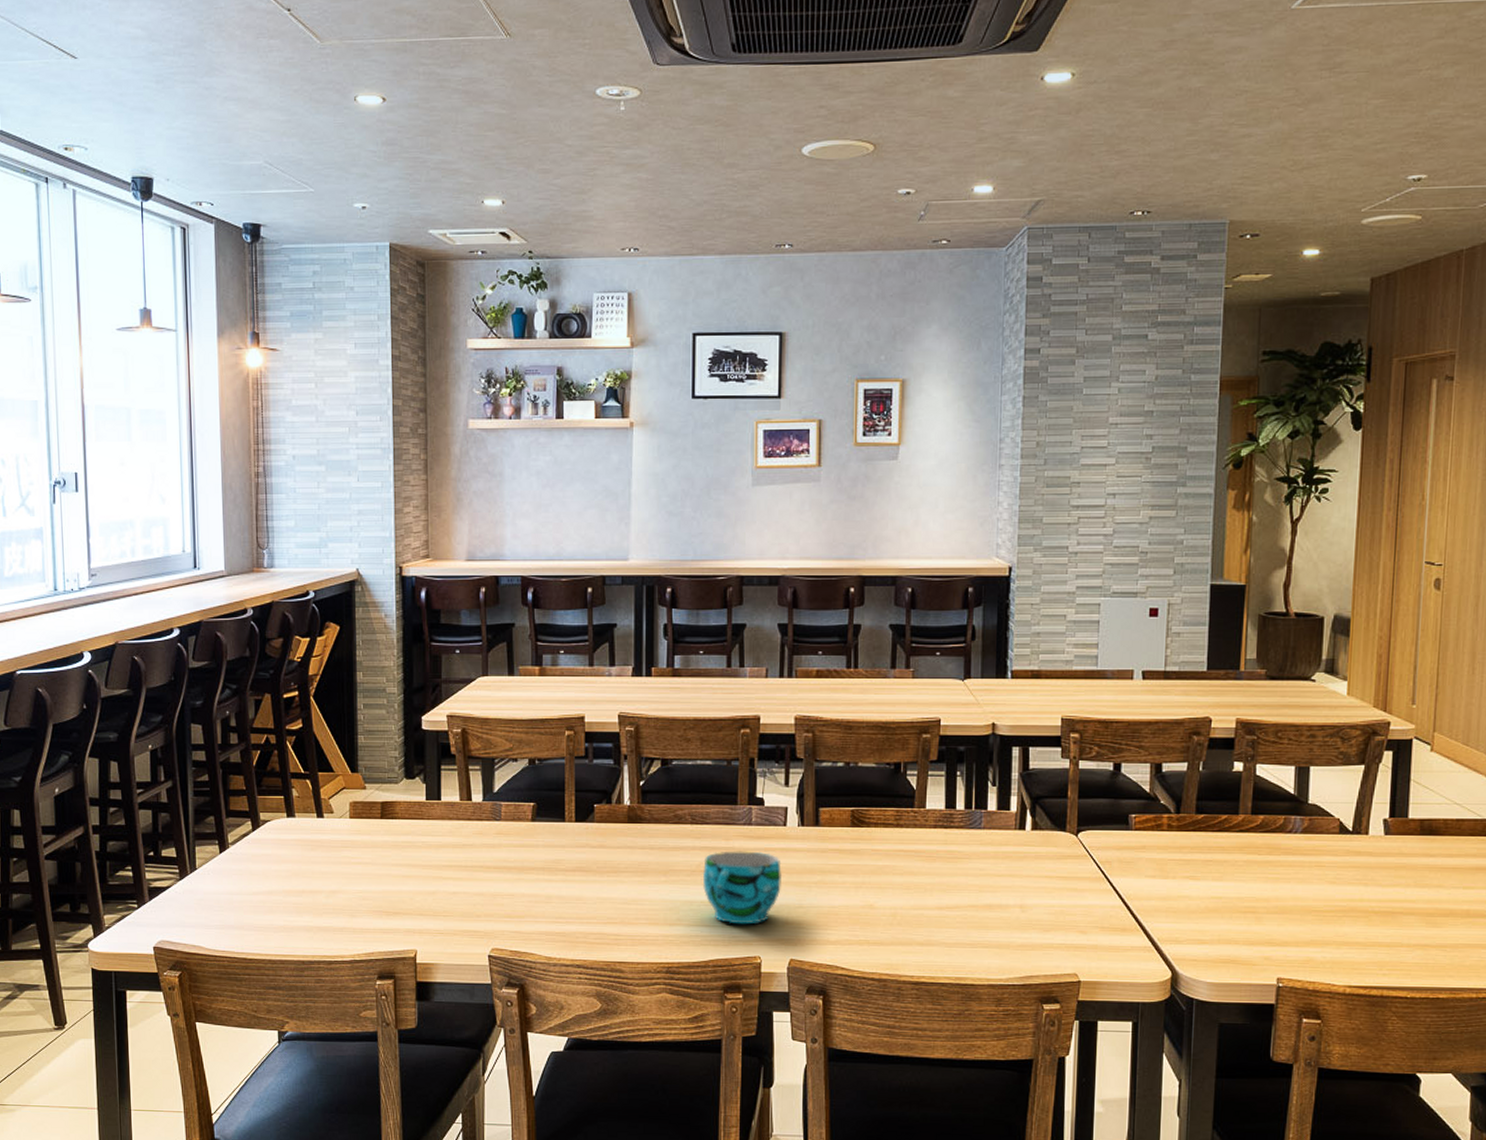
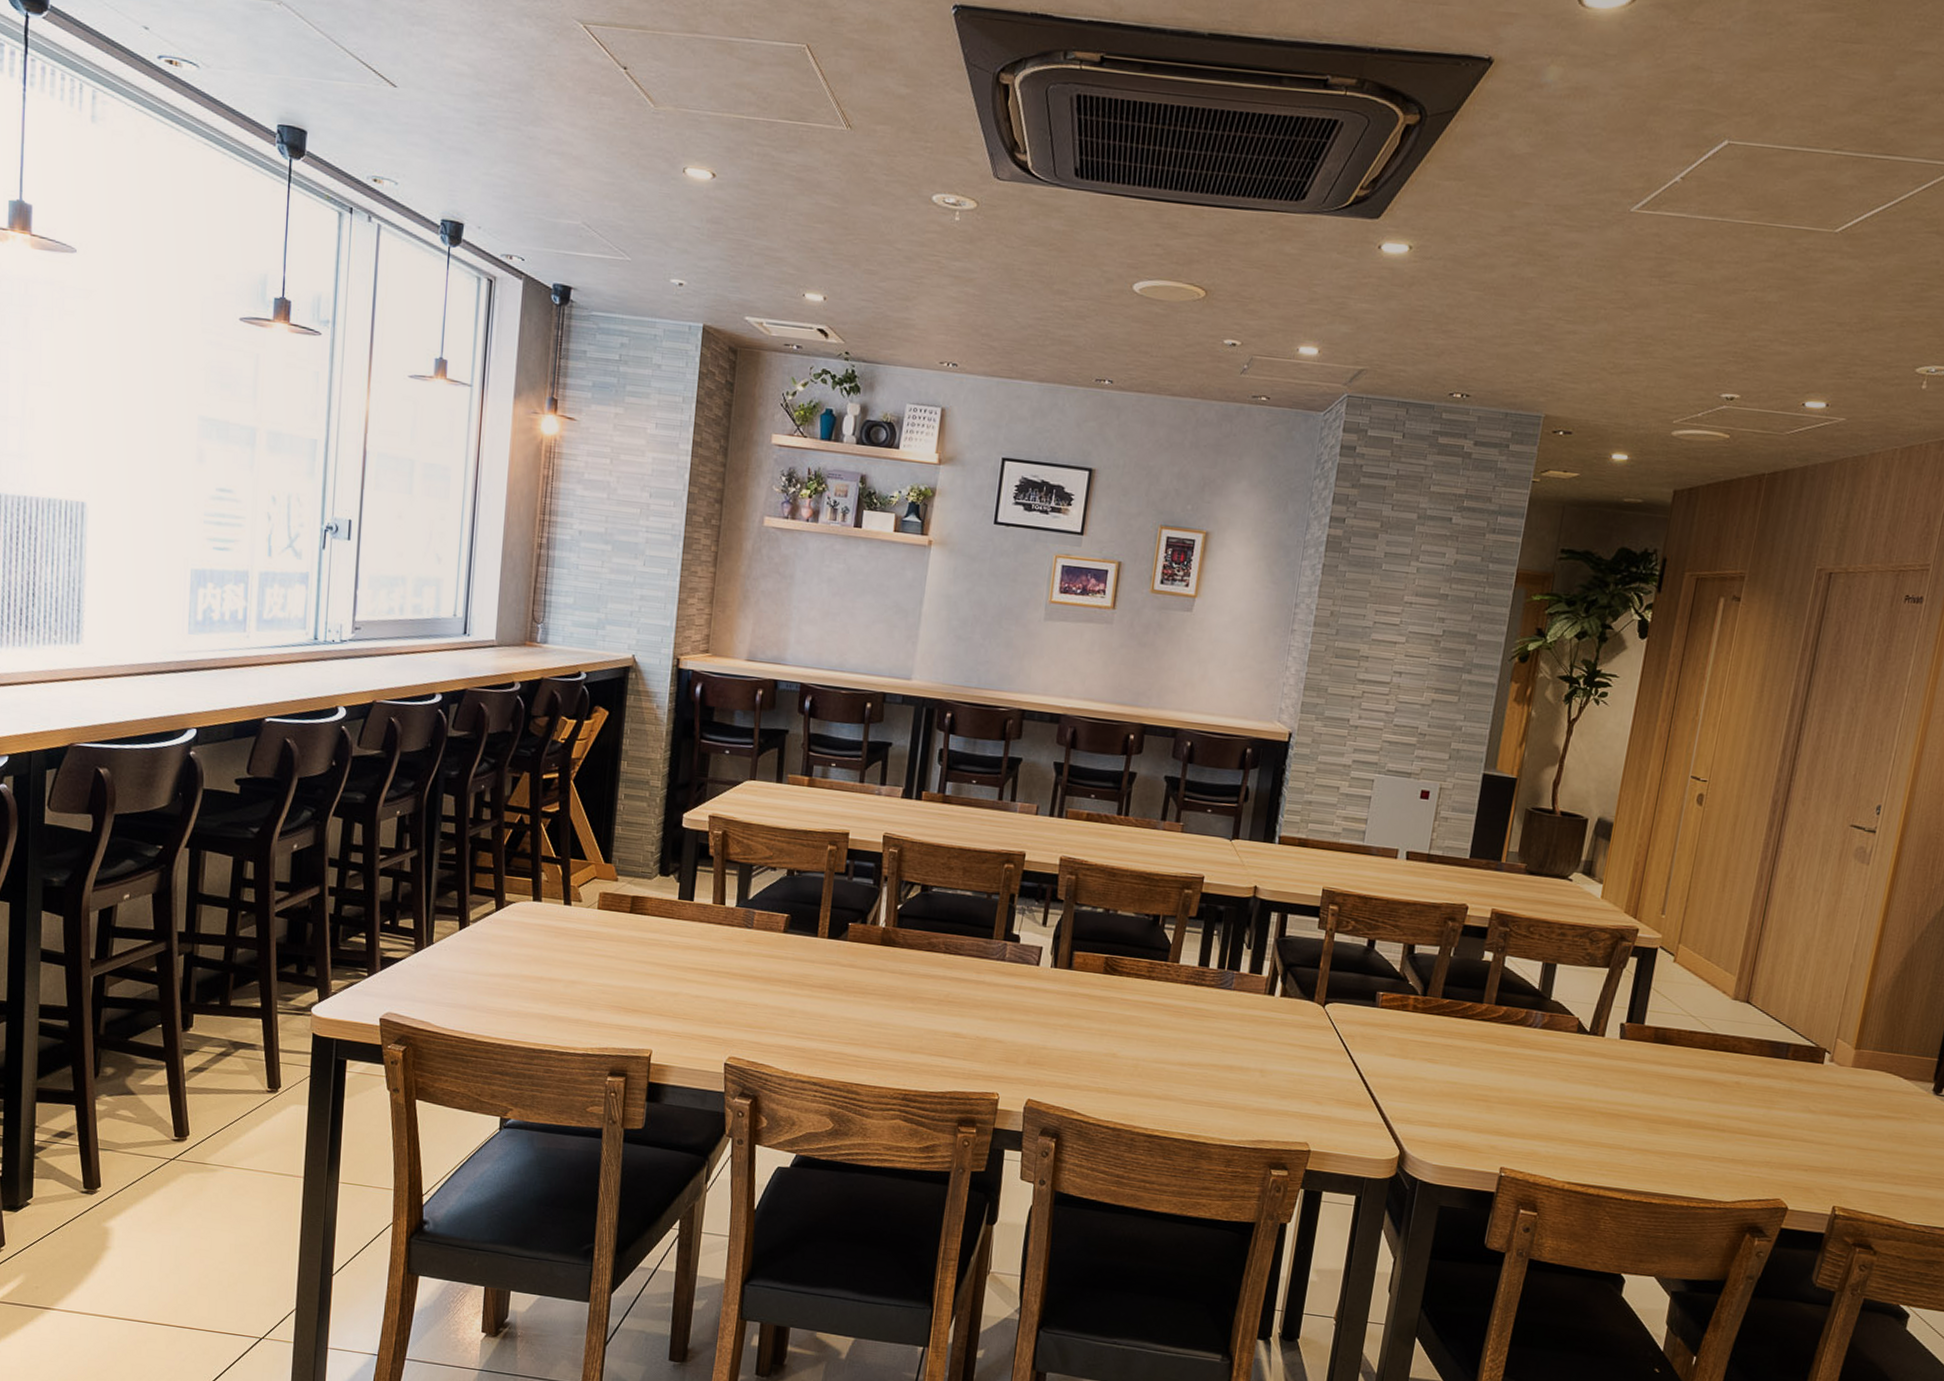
cup: present [702,851,781,925] -> none [948,984,1030,1060]

